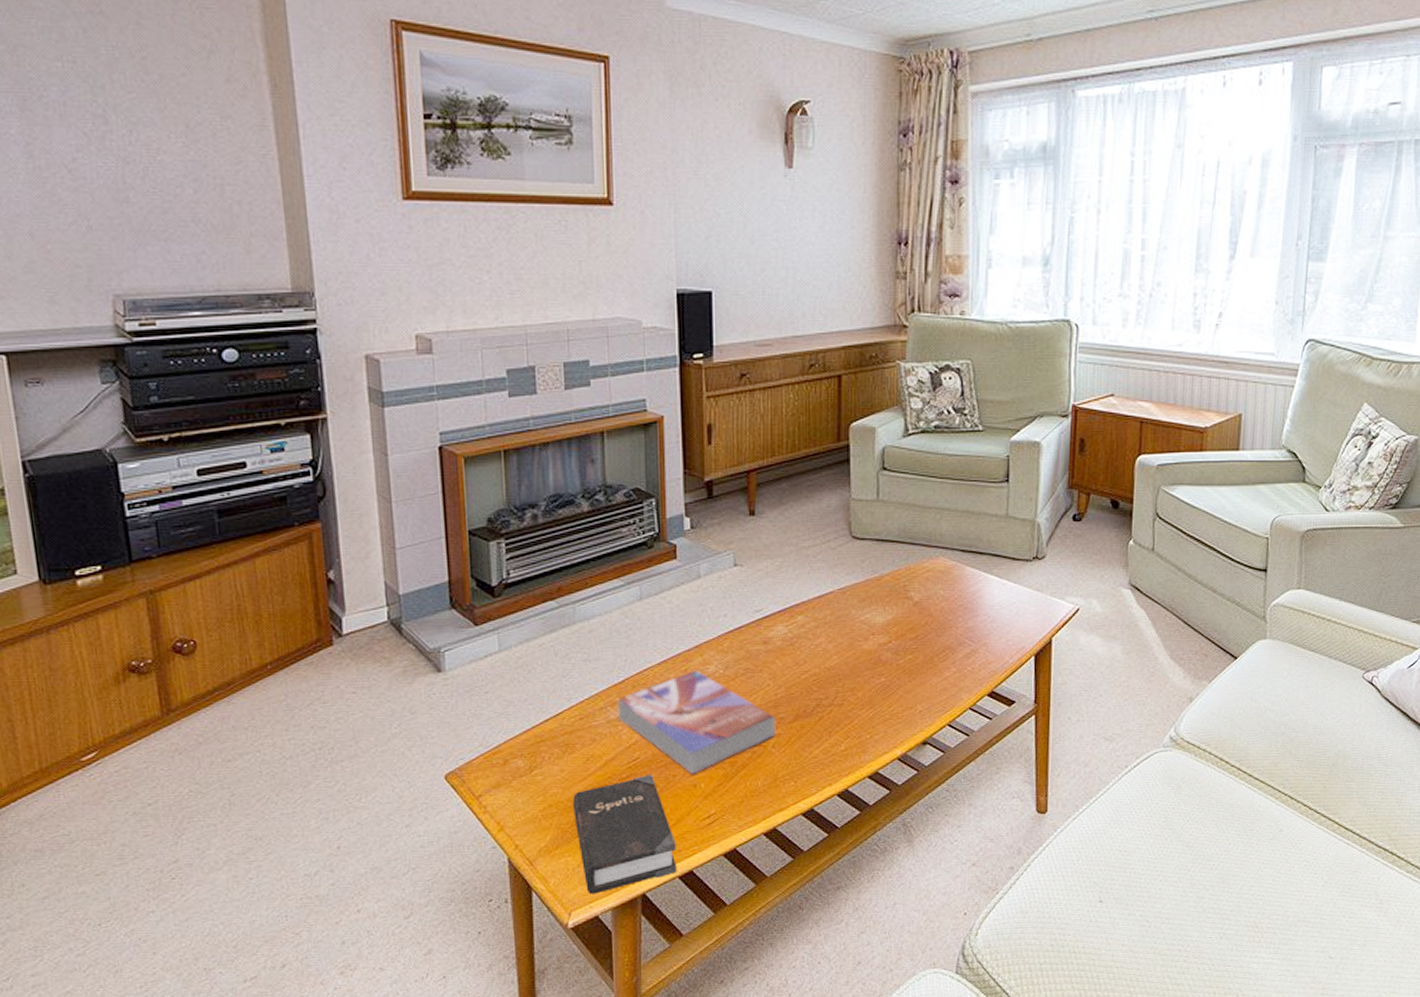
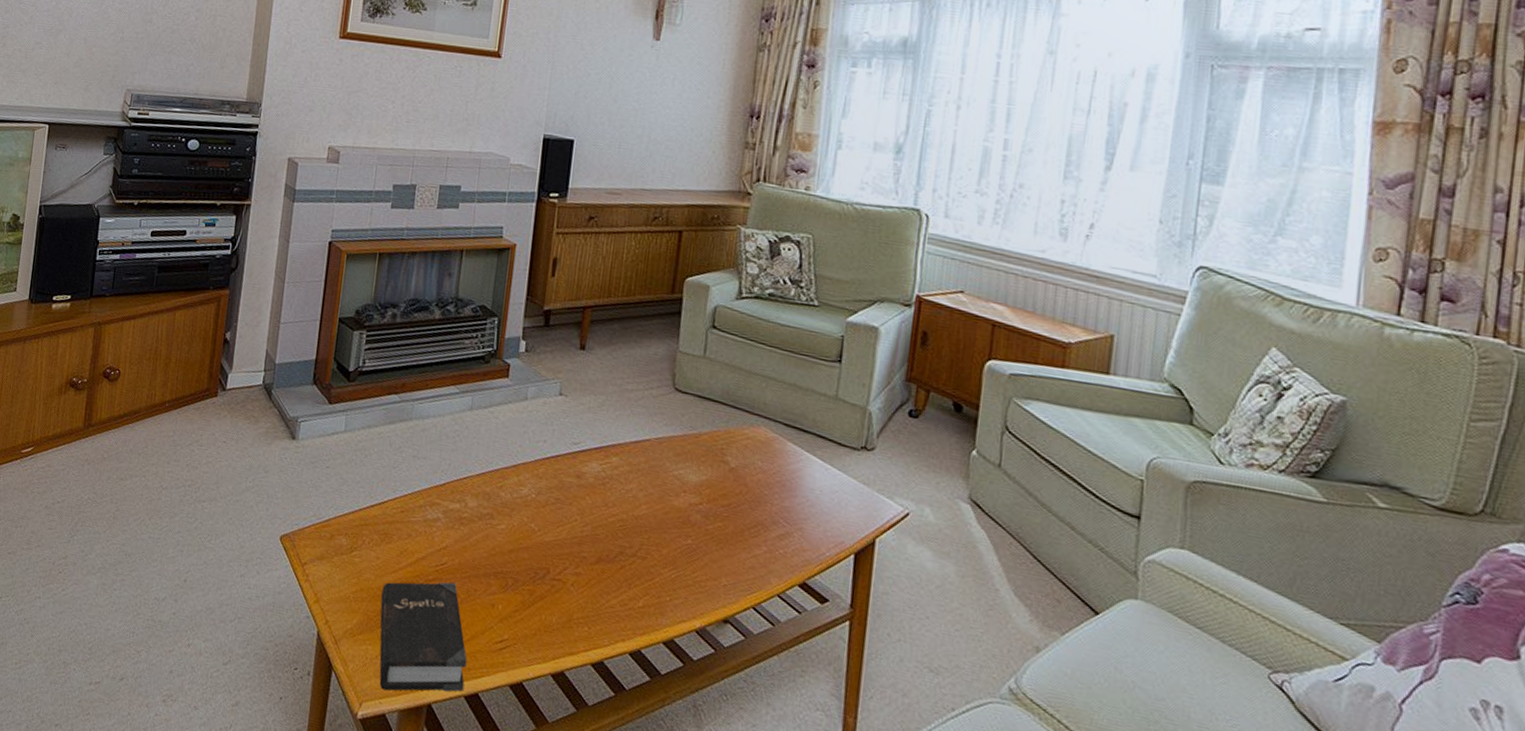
textbook: present [617,669,776,774] -> none [434,488,579,594]

